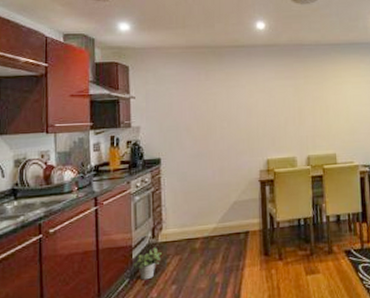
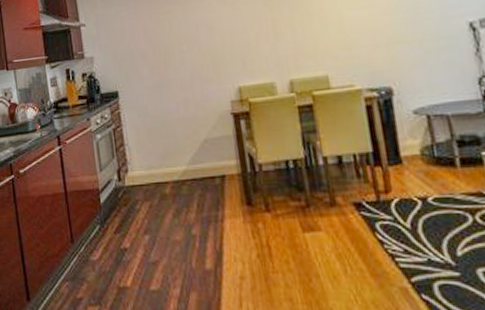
potted plant: present [132,247,162,280] -> none [101,191,130,228]

